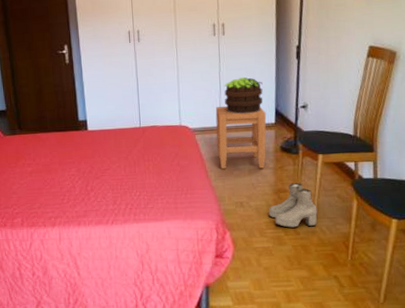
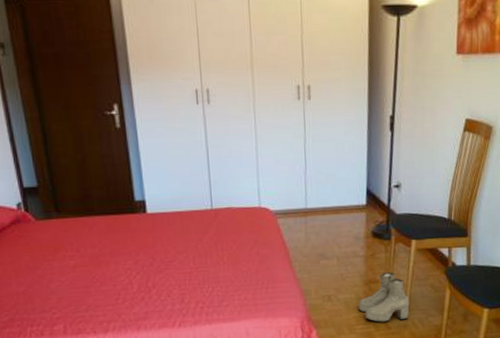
stool: present [215,106,267,170] -> none [300,184,357,259]
potted plant: present [224,77,263,114] -> none [310,151,354,194]

